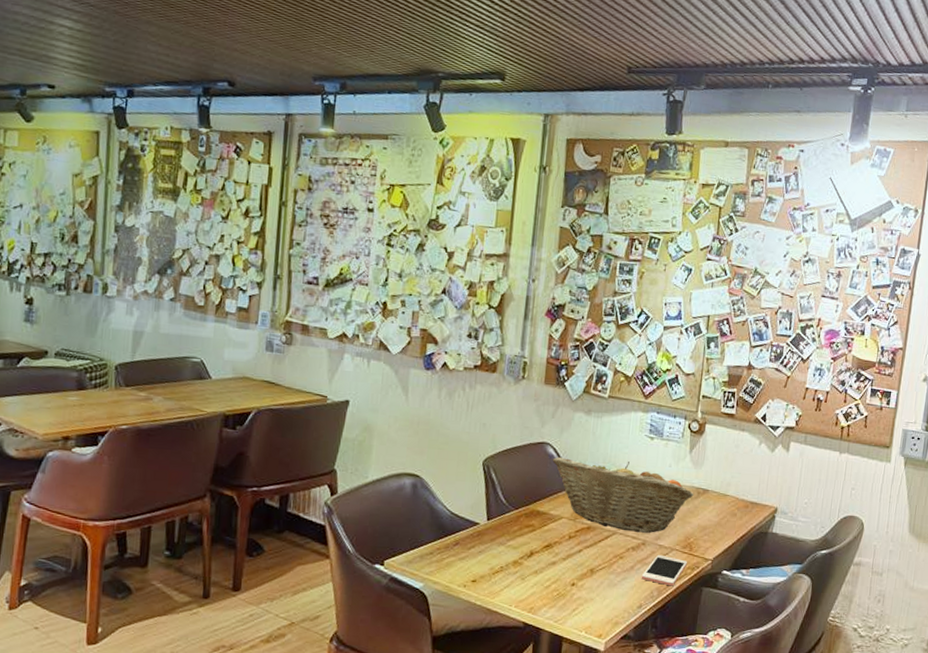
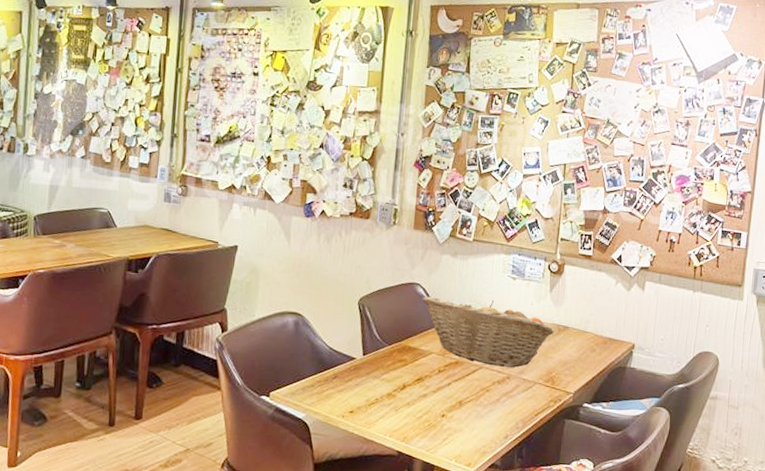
cell phone: present [641,555,688,586] -> none [506,389,551,418]

